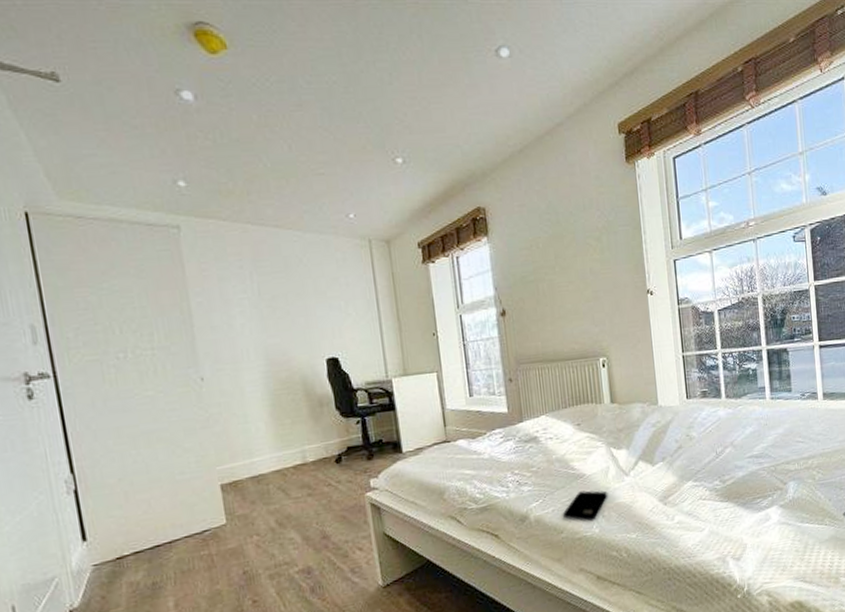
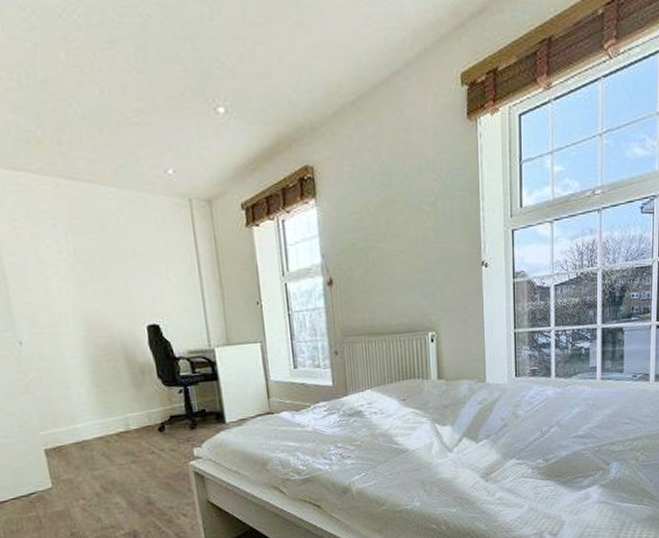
smartphone: present [562,490,608,520] -> none [384,465,431,493]

